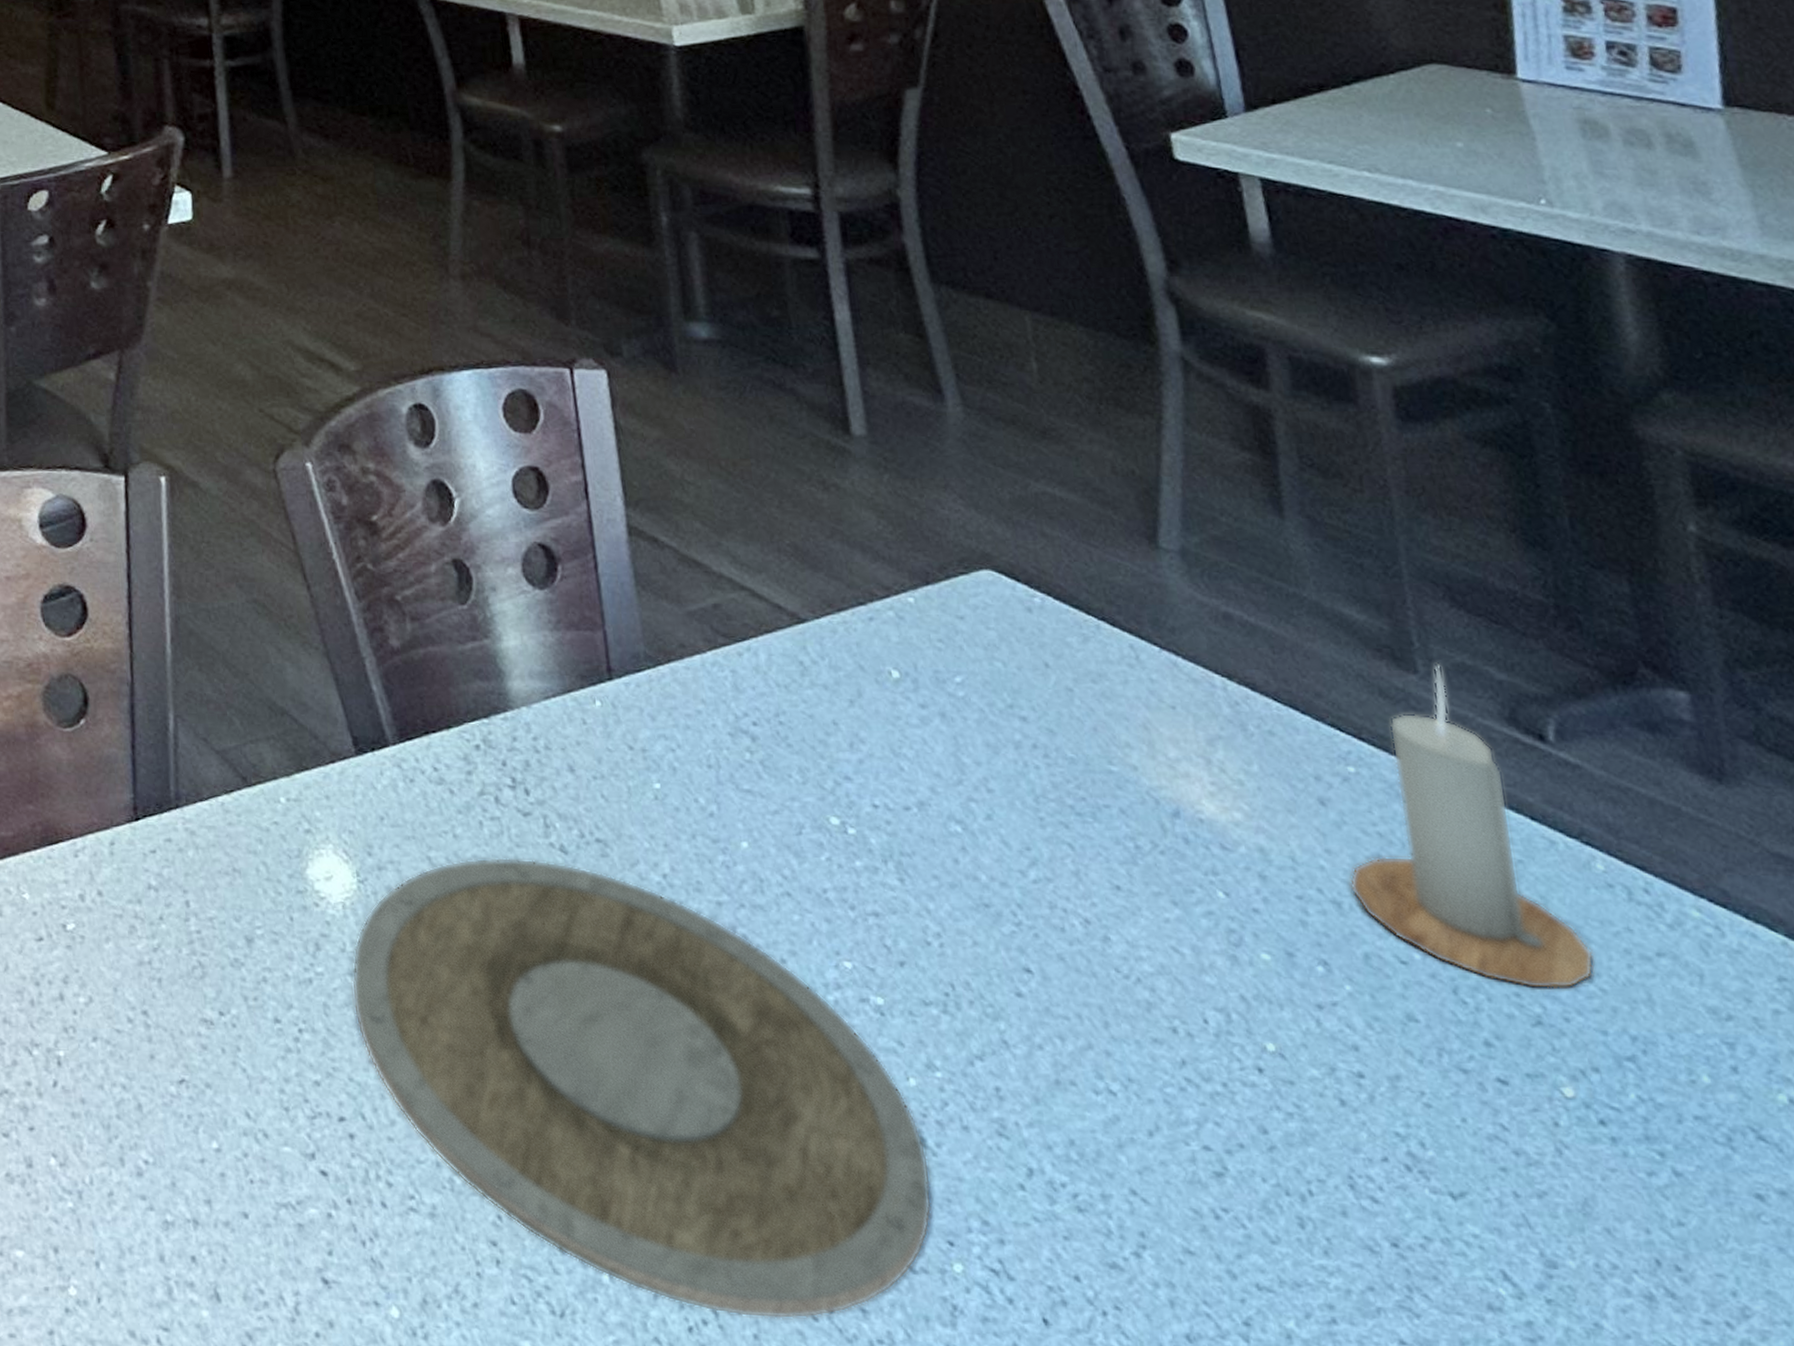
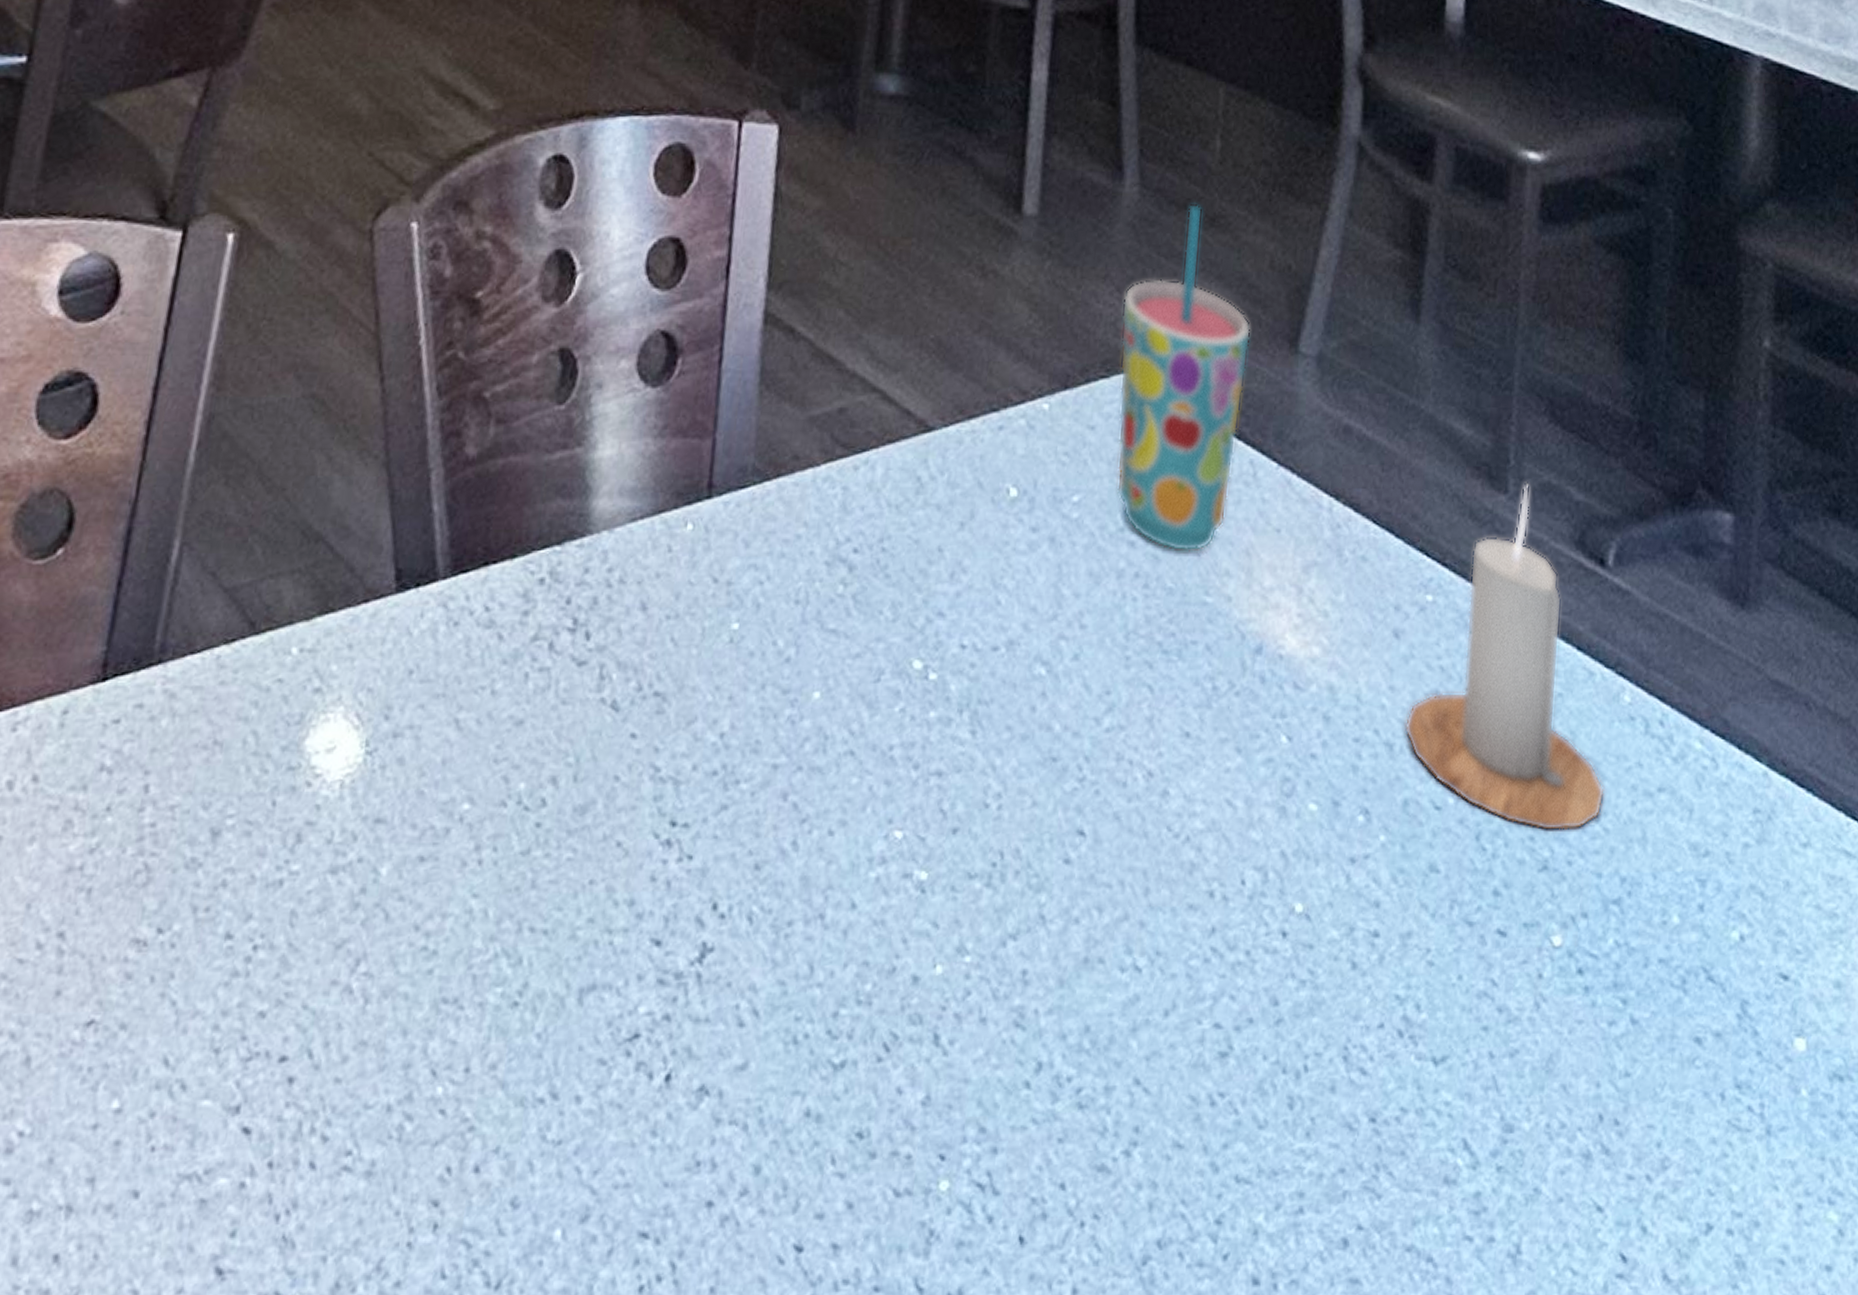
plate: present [351,857,933,1320] -> none [326,717,938,1268]
cup: none [967,419,1116,726] -> present [1116,203,1251,552]

